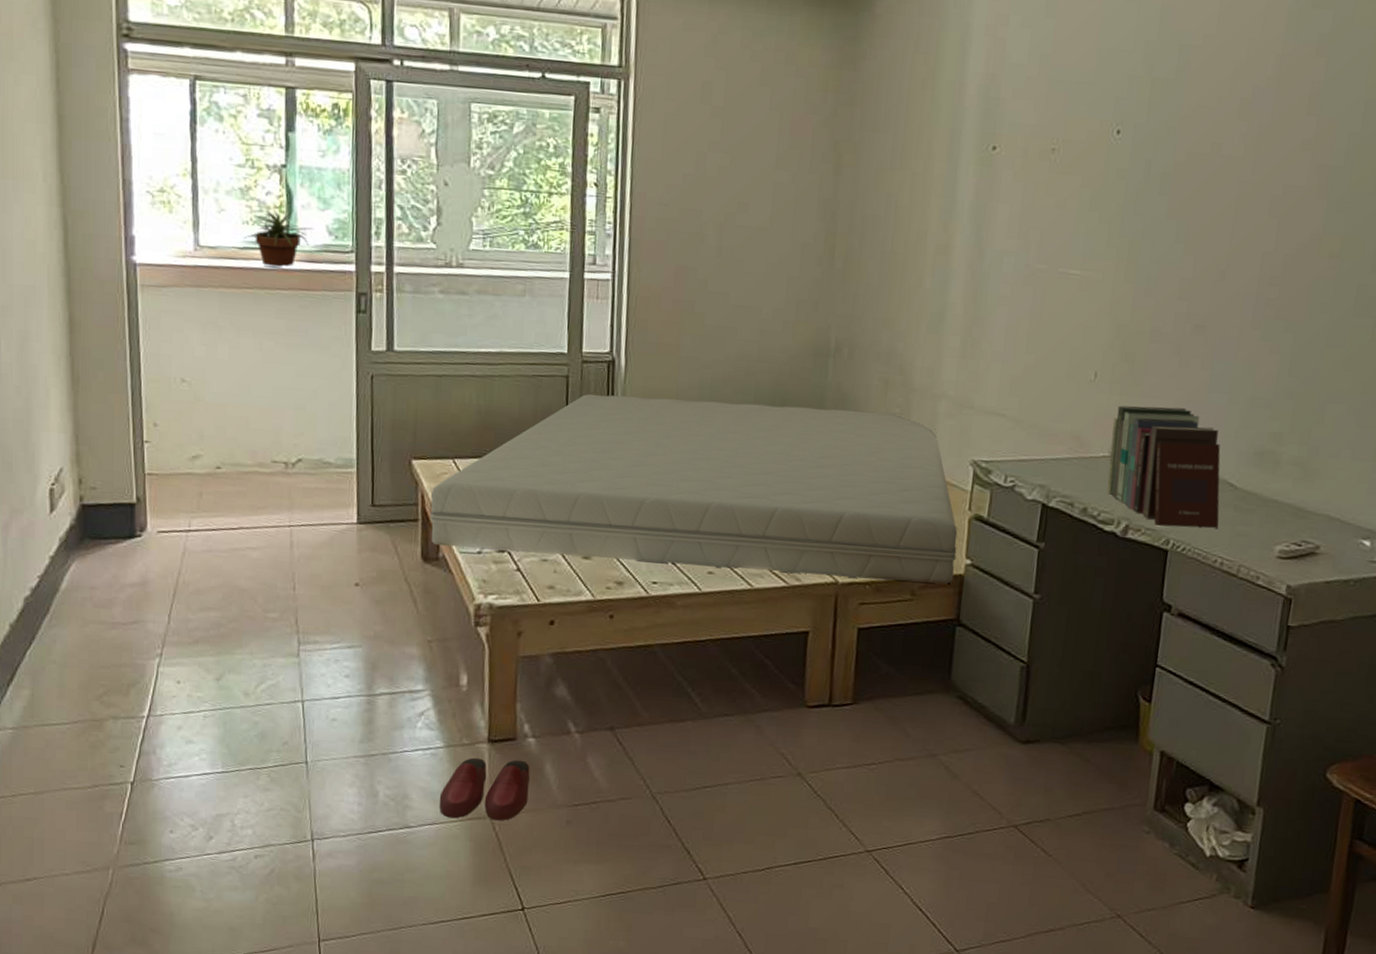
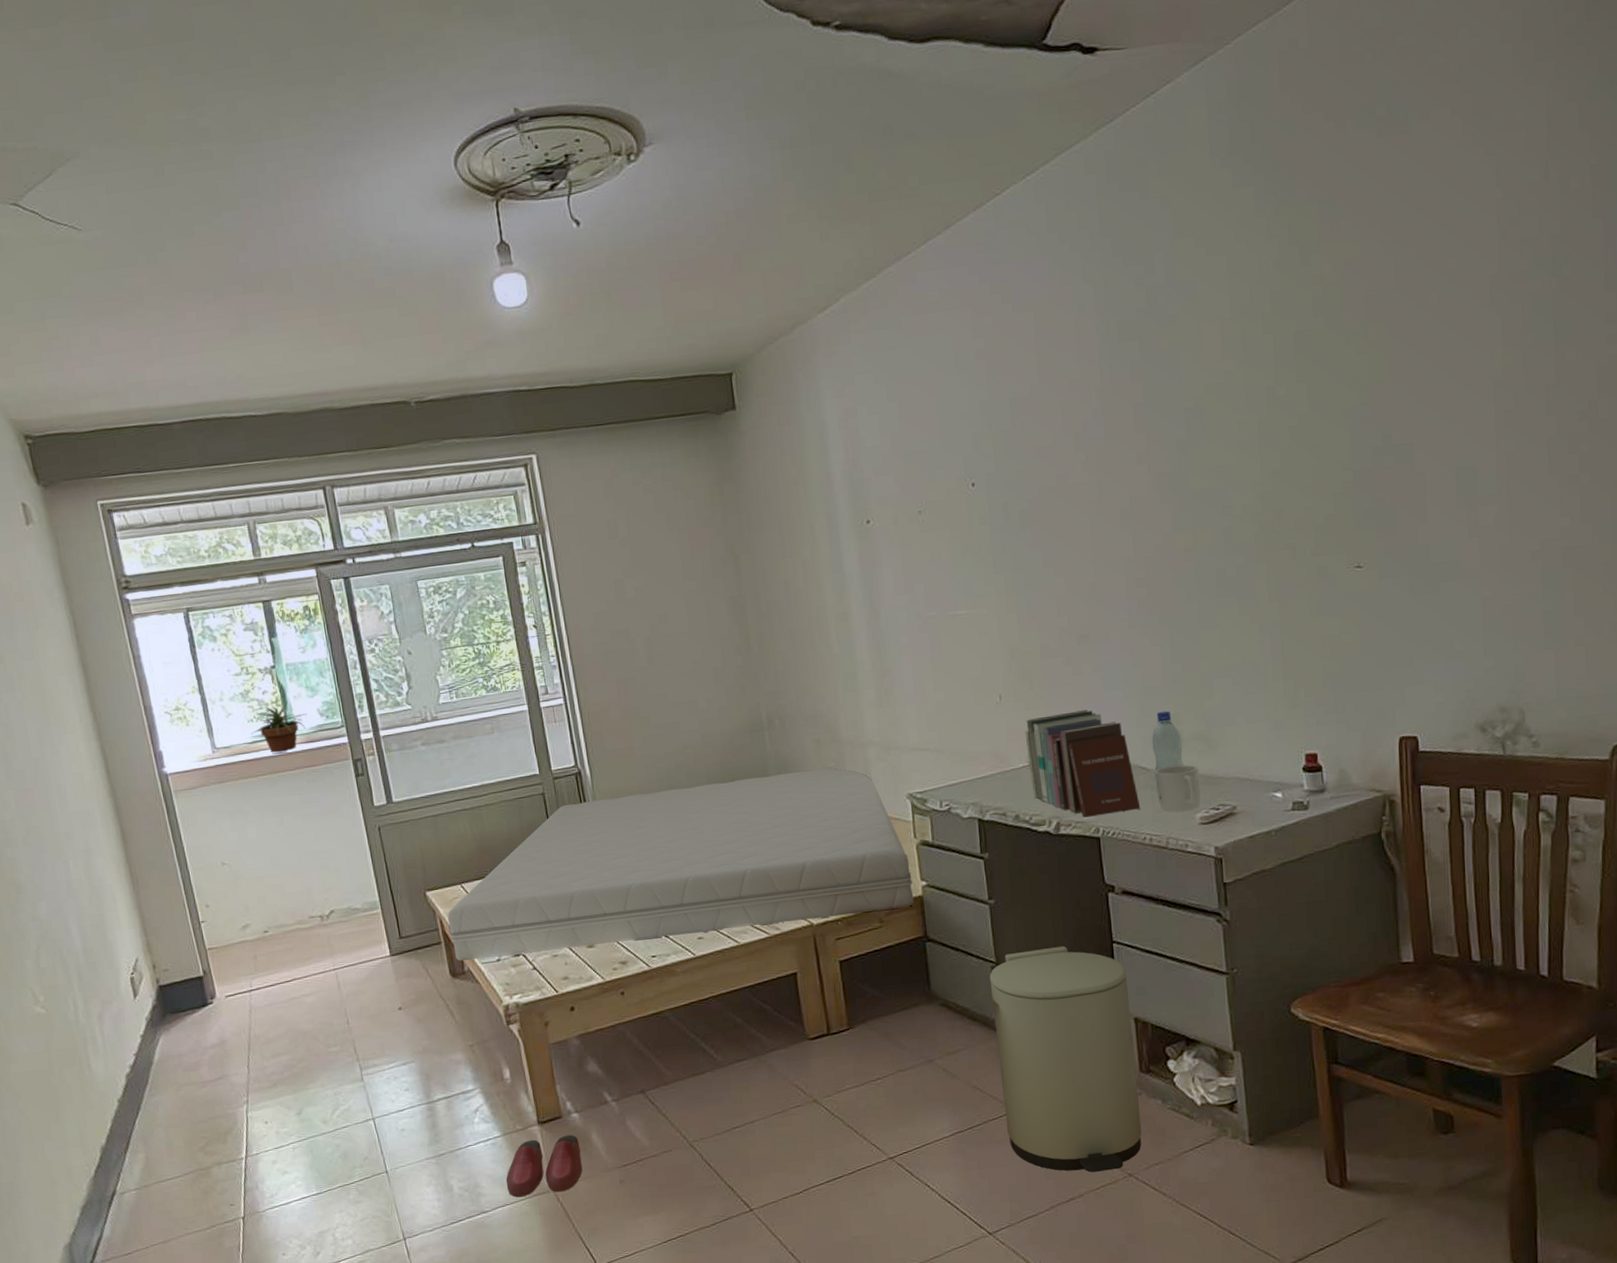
pedal bin: none [999,656,1164,908] -> present [989,945,1142,1173]
mug: none [1239,488,1290,541] -> present [1154,764,1201,812]
bottle: none [1243,426,1280,492] -> present [1152,710,1184,771]

